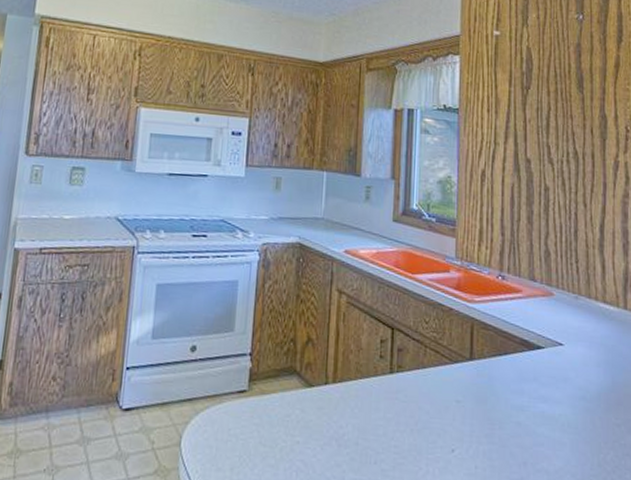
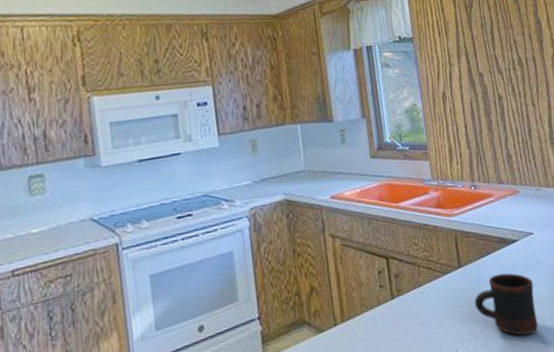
mug: none [482,378,554,458] -> present [474,273,539,336]

